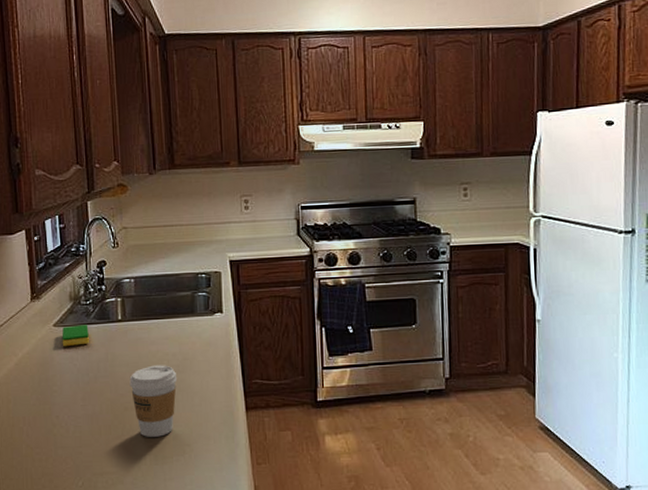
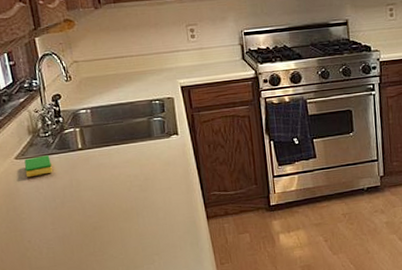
coffee cup: present [129,365,178,437] -> none [95,186,142,251]

